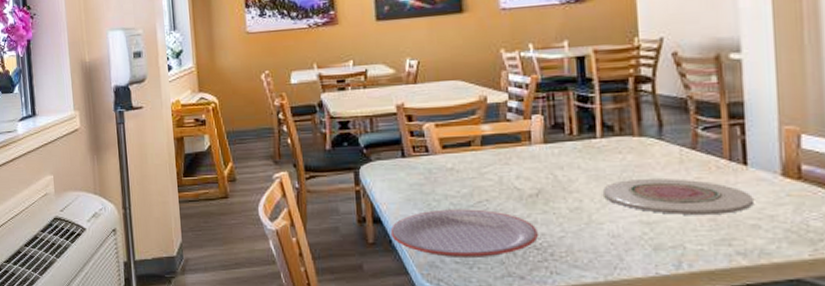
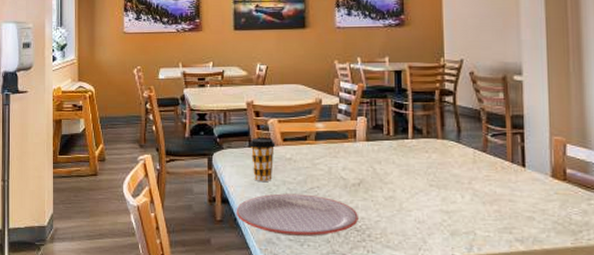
coffee cup: none [401,145,434,196] -> present [249,138,276,181]
plate: present [602,179,754,215] -> none [411,175,529,207]

